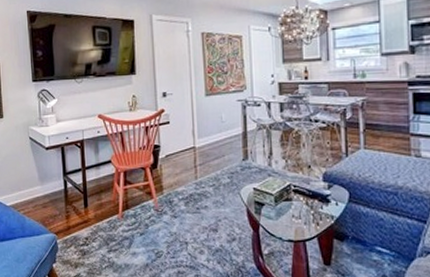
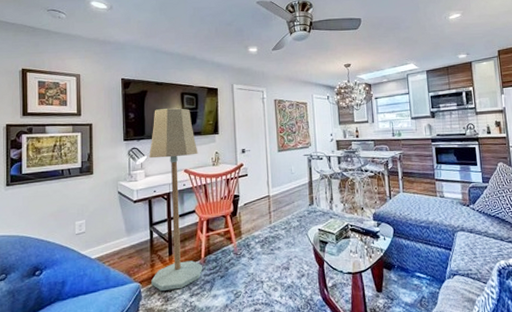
floor lamp: none [59,44,120,244] -> present [149,108,202,291]

